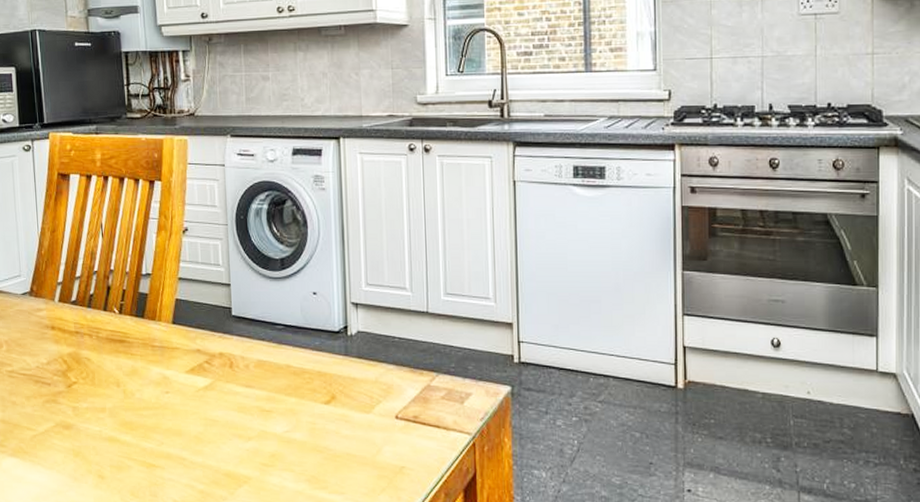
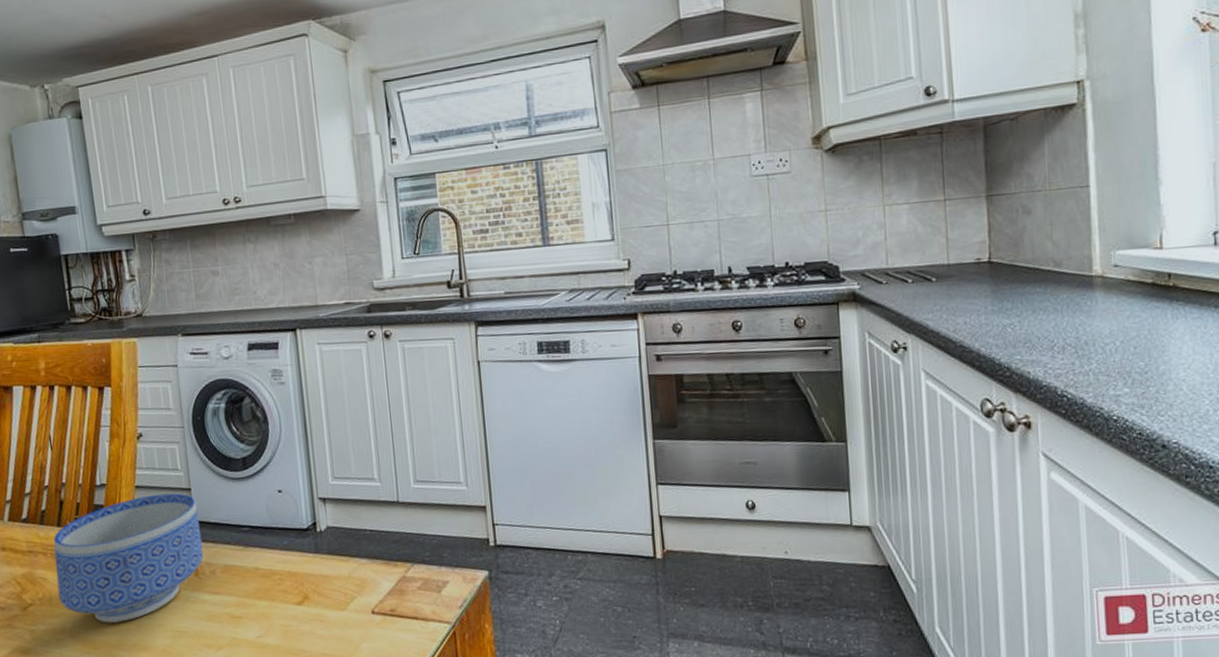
bowl: none [99,287,239,407] -> present [53,493,204,623]

